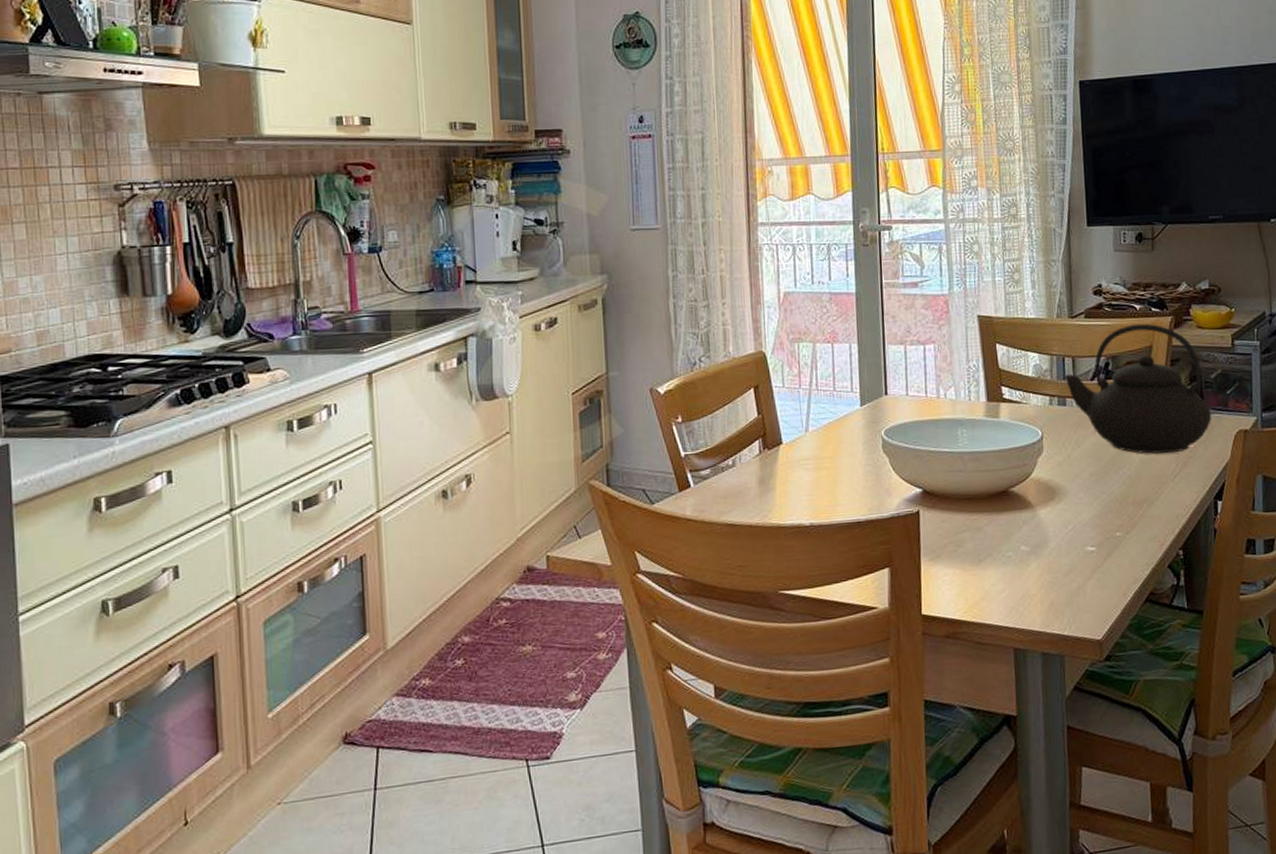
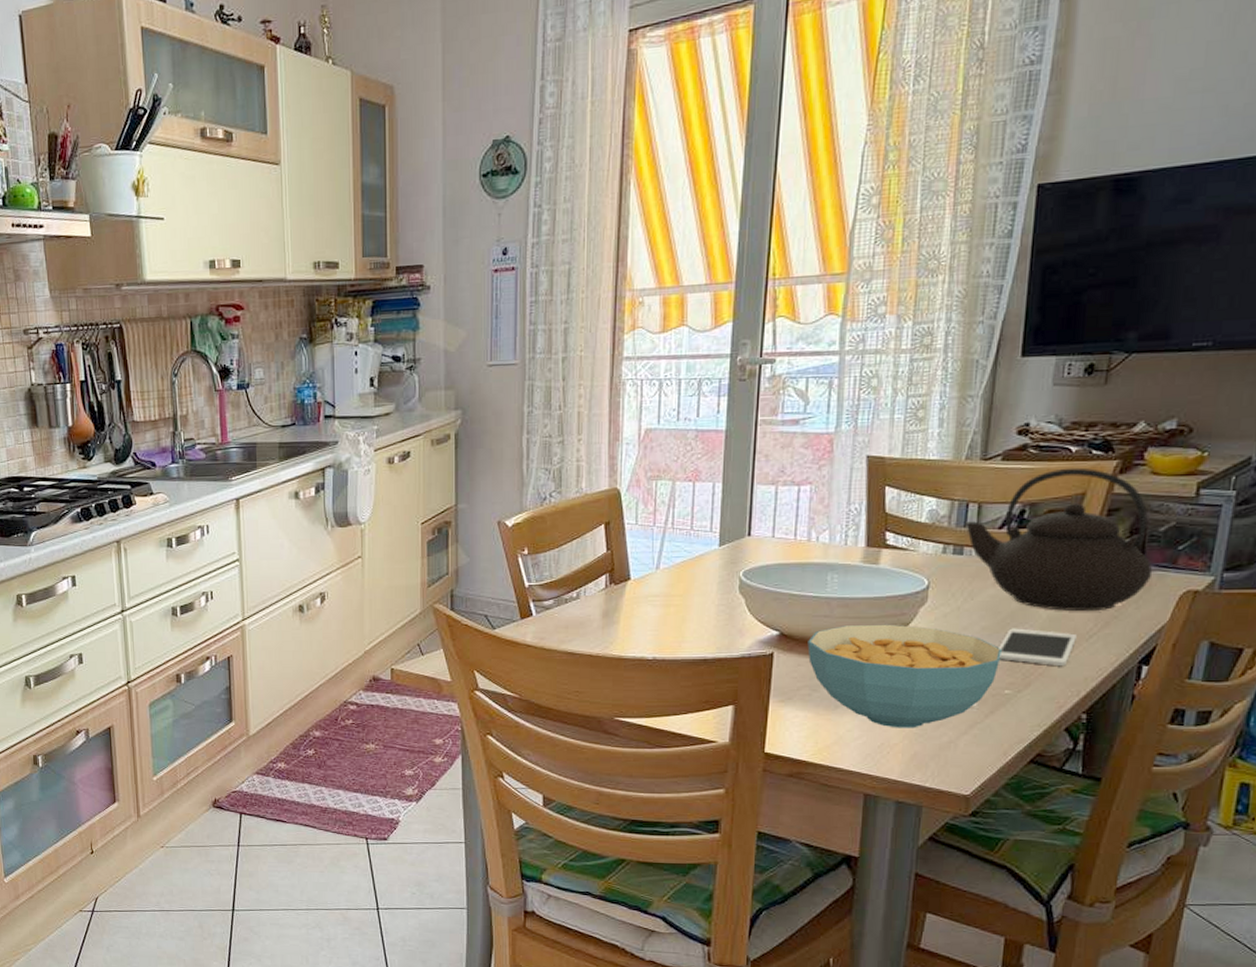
cereal bowl: none [948,475,1110,578] -> present [807,624,1003,728]
cell phone: none [1106,472,1165,506] -> present [998,628,1077,665]

